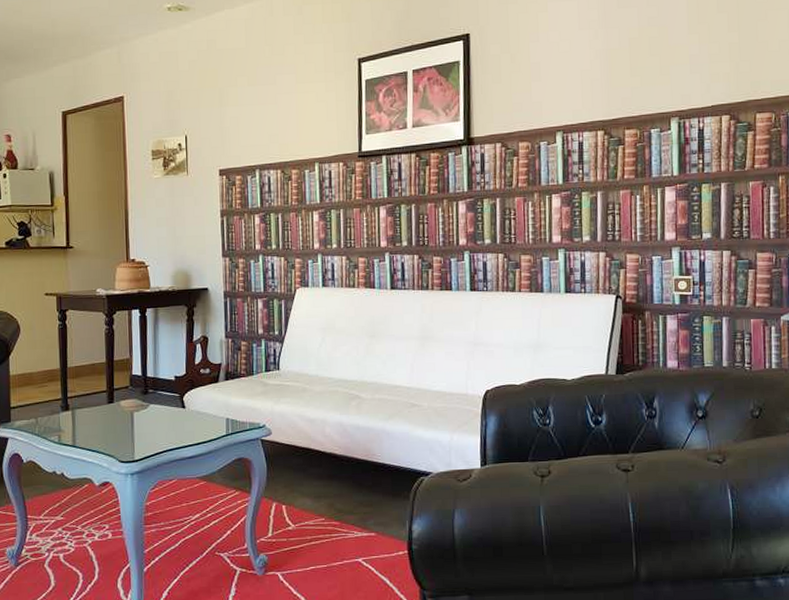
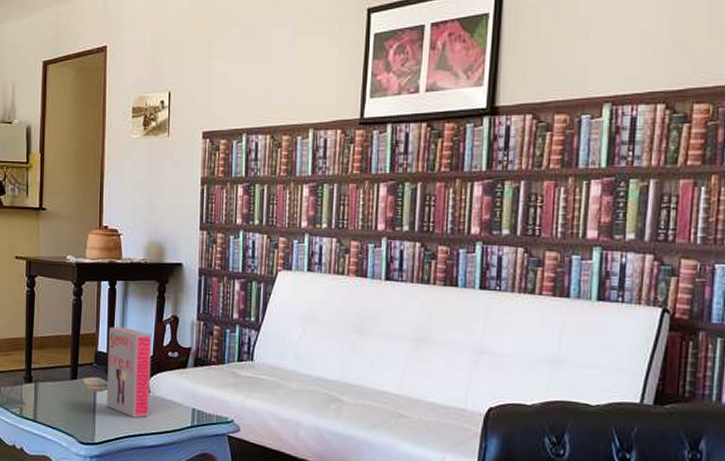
board game: none [141,350,186,433] -> present [107,327,152,418]

